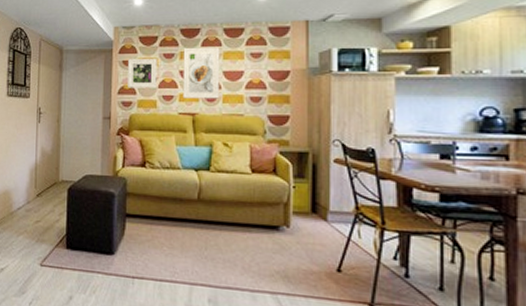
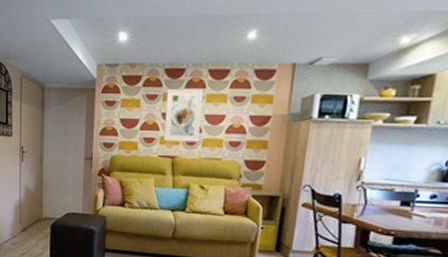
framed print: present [128,59,157,88] -> none [110,99,140,130]

